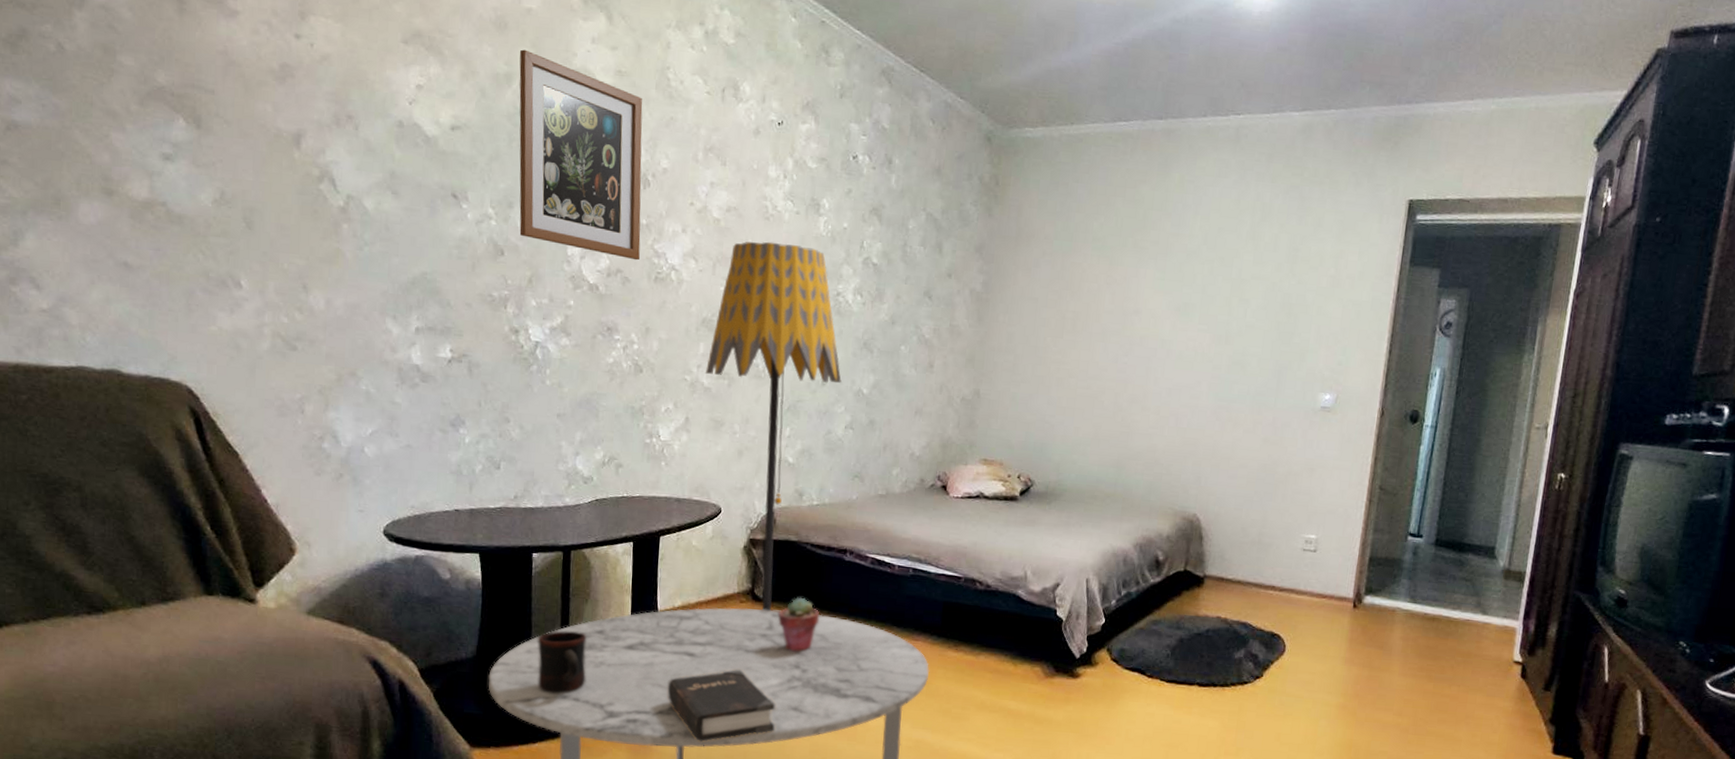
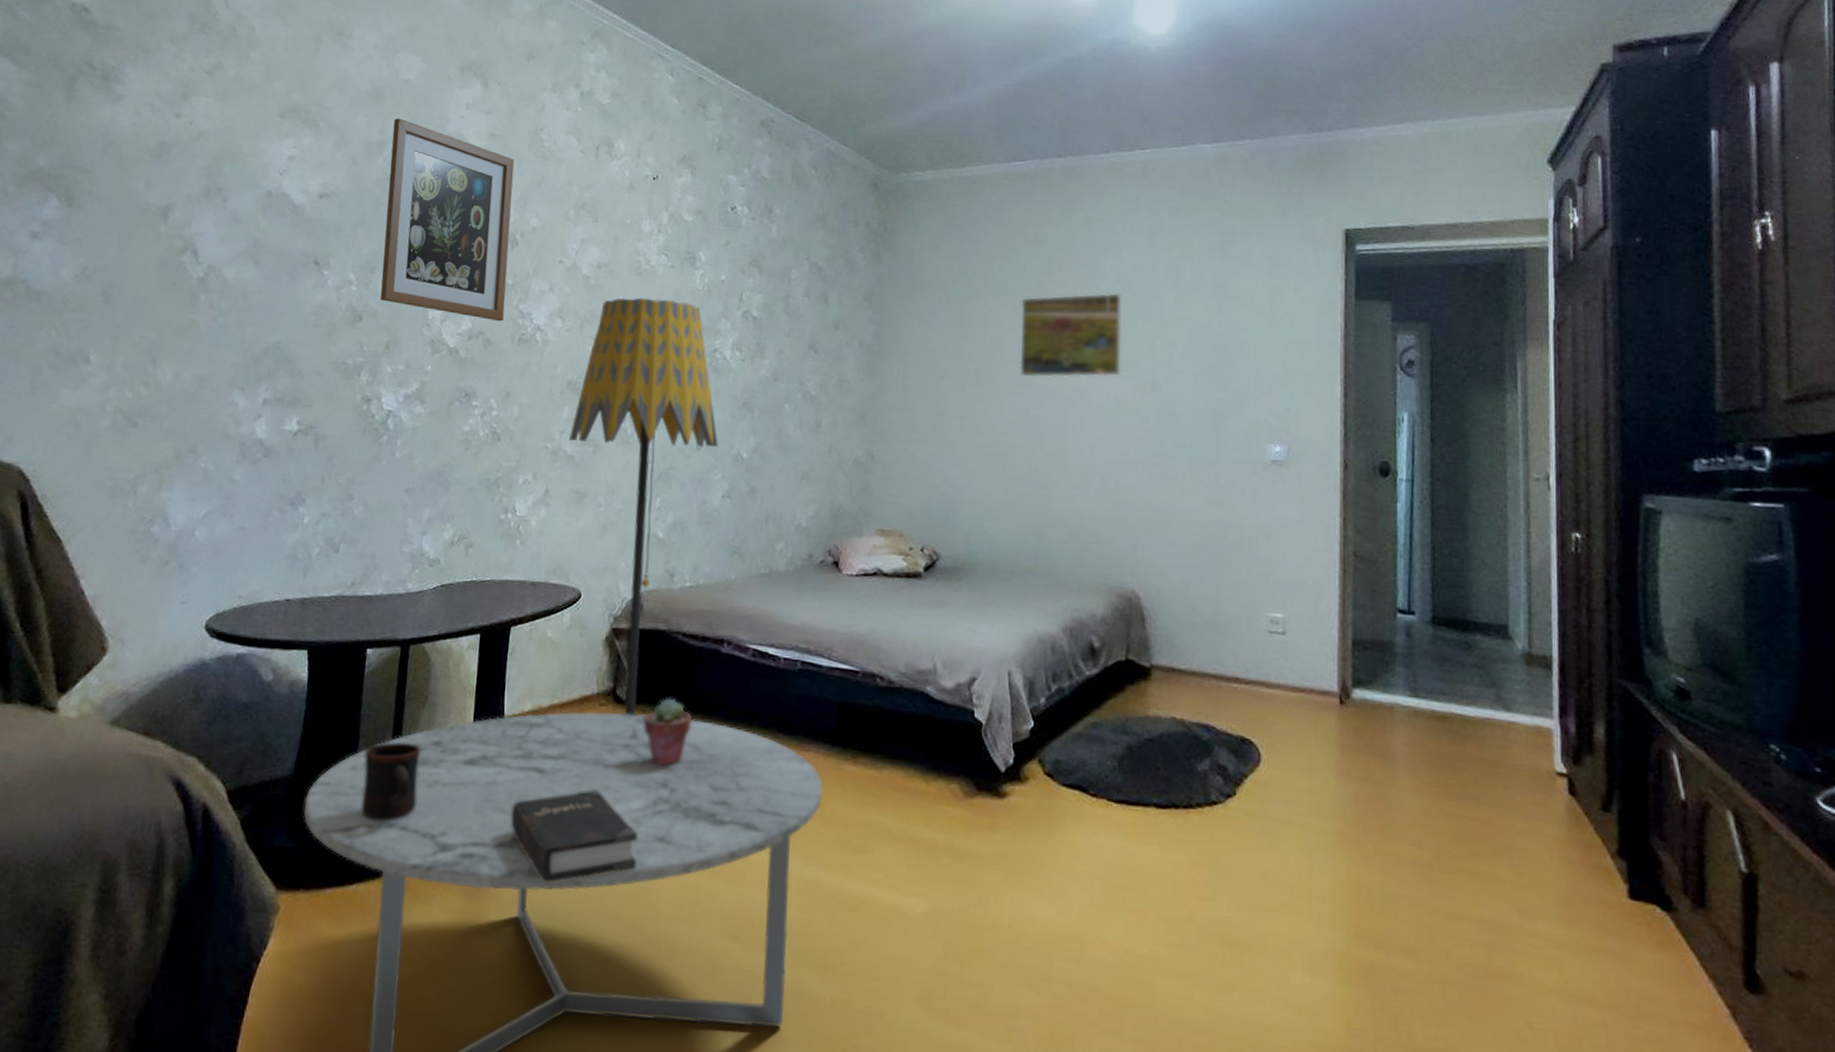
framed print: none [1111,252,1207,329] -> present [1019,293,1123,377]

